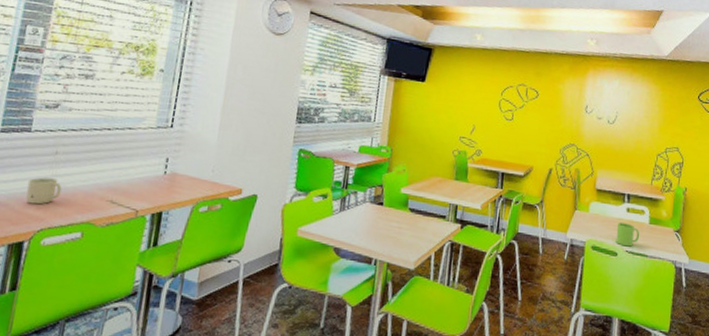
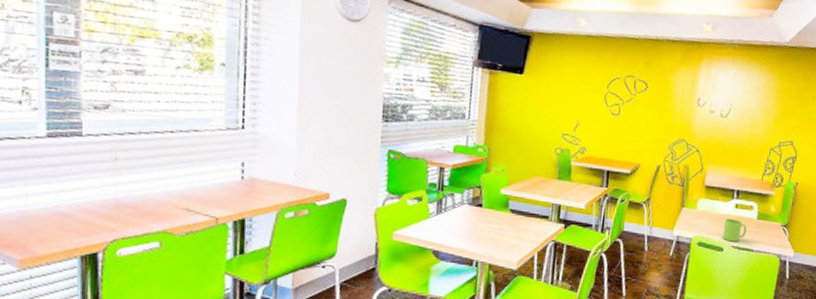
mug: present [26,177,62,205] -> none [89,185,129,215]

